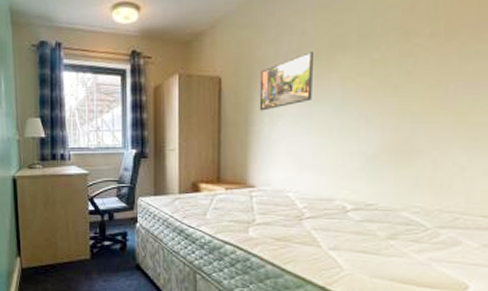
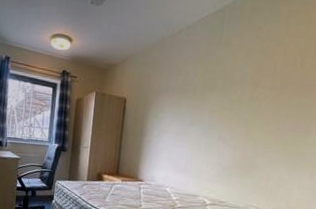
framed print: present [259,52,313,111] -> none [151,88,192,127]

